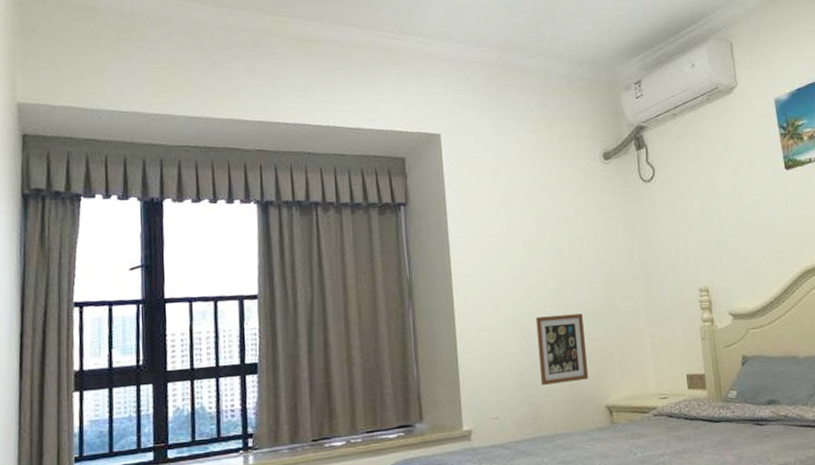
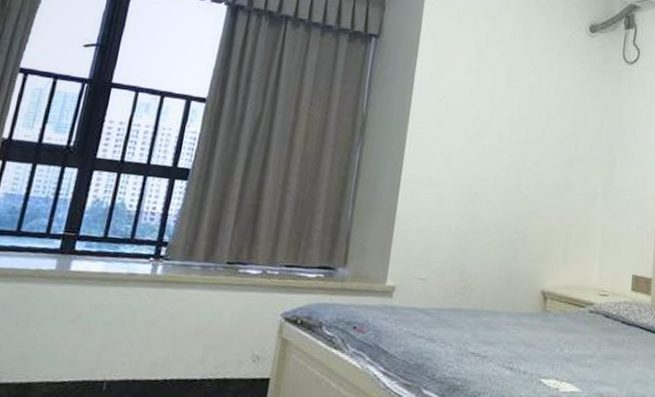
picture frame: present [535,313,589,386] -> none [477,181,536,258]

